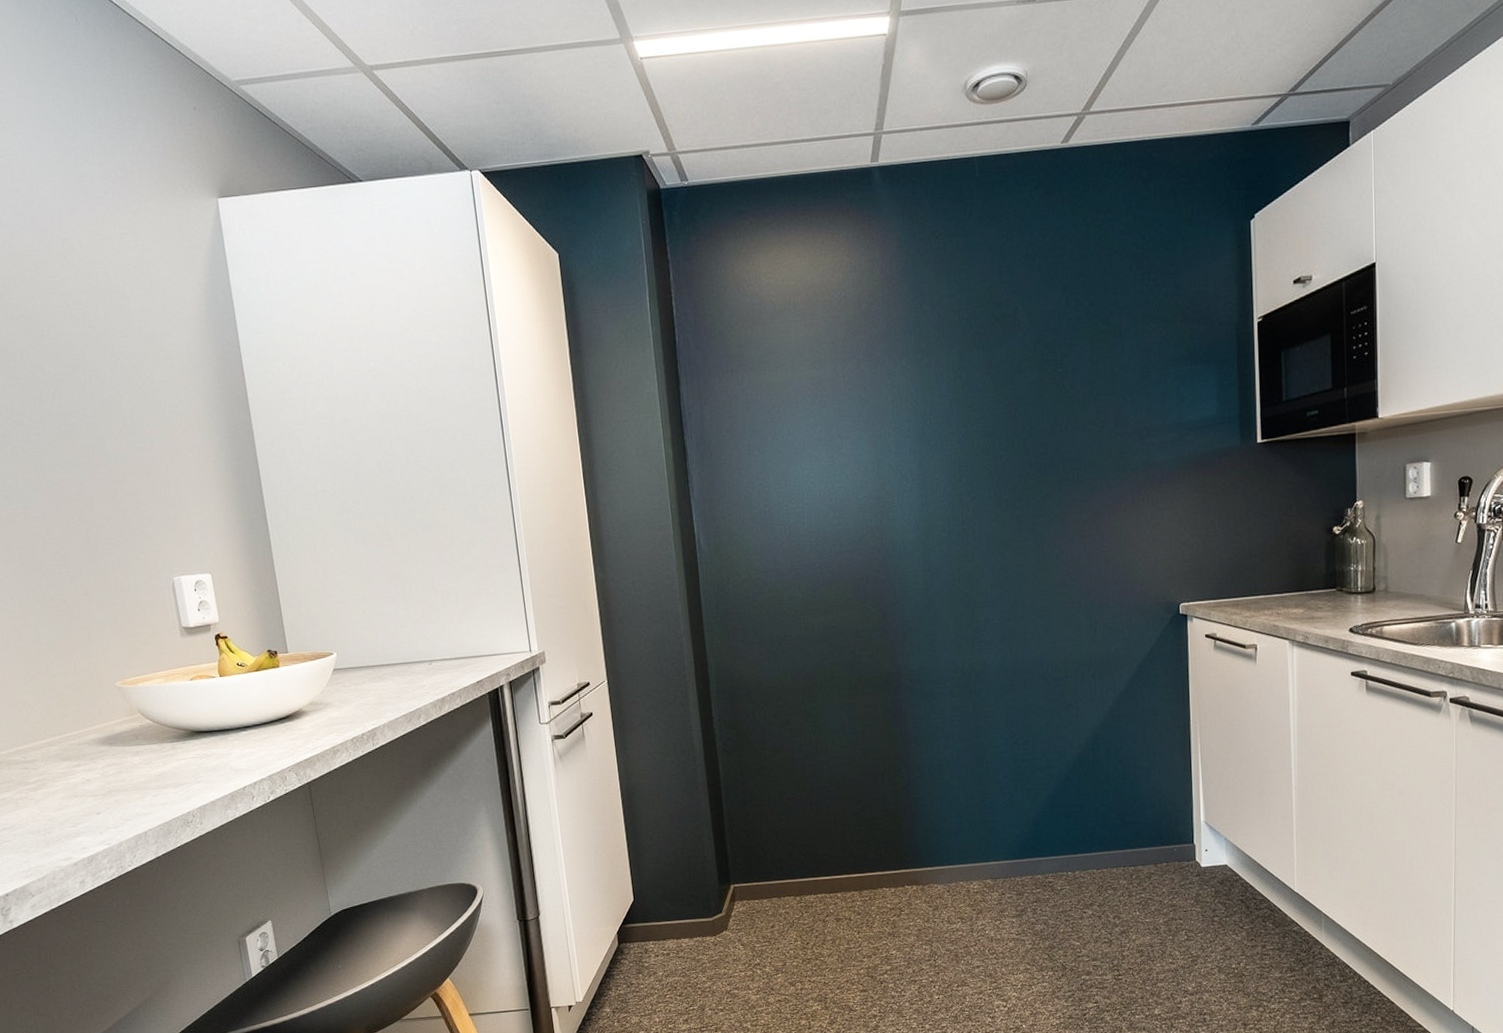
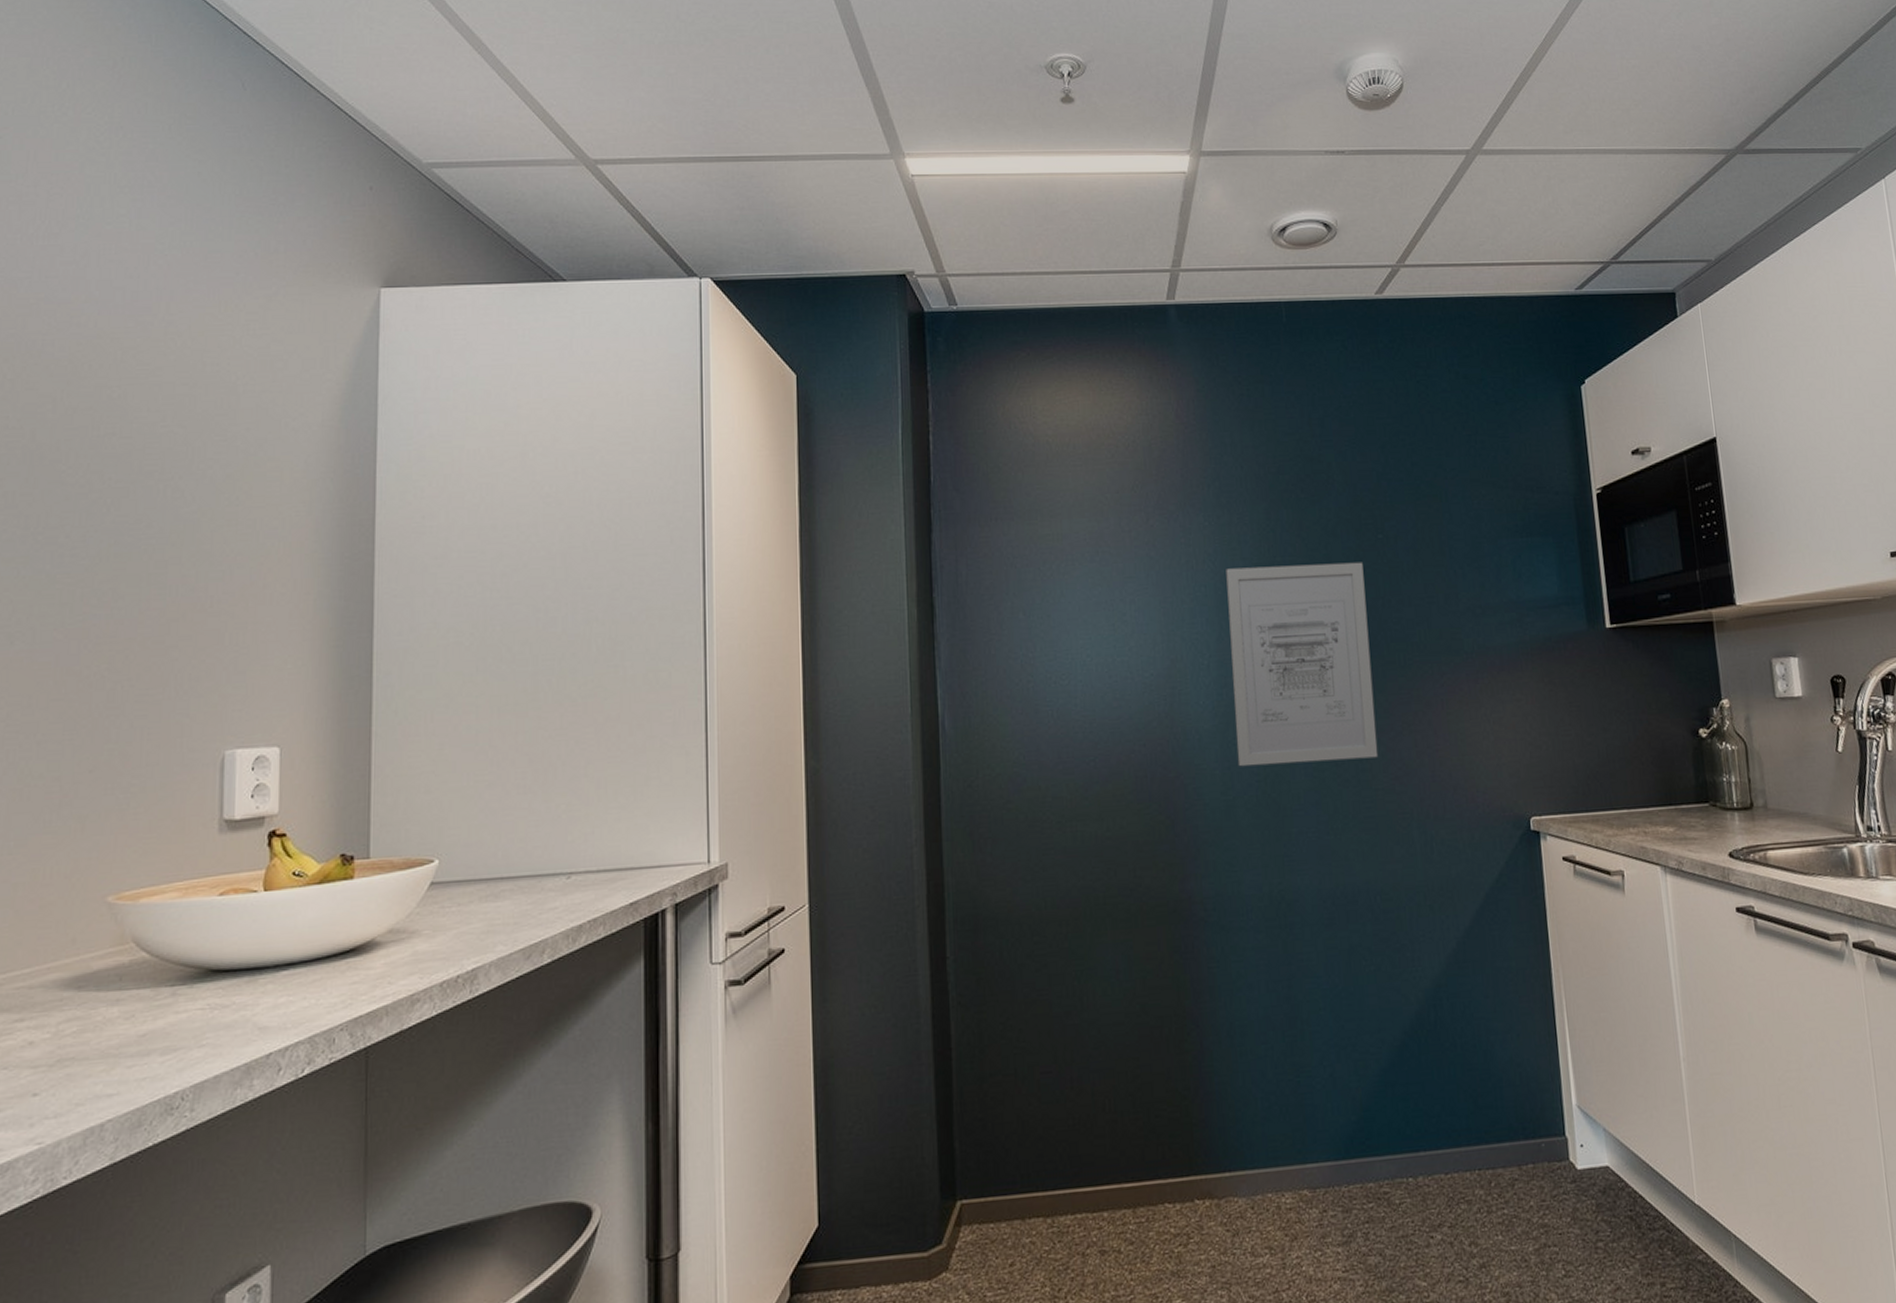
wall art: none [925,394,1053,569] -> present [1226,562,1378,767]

